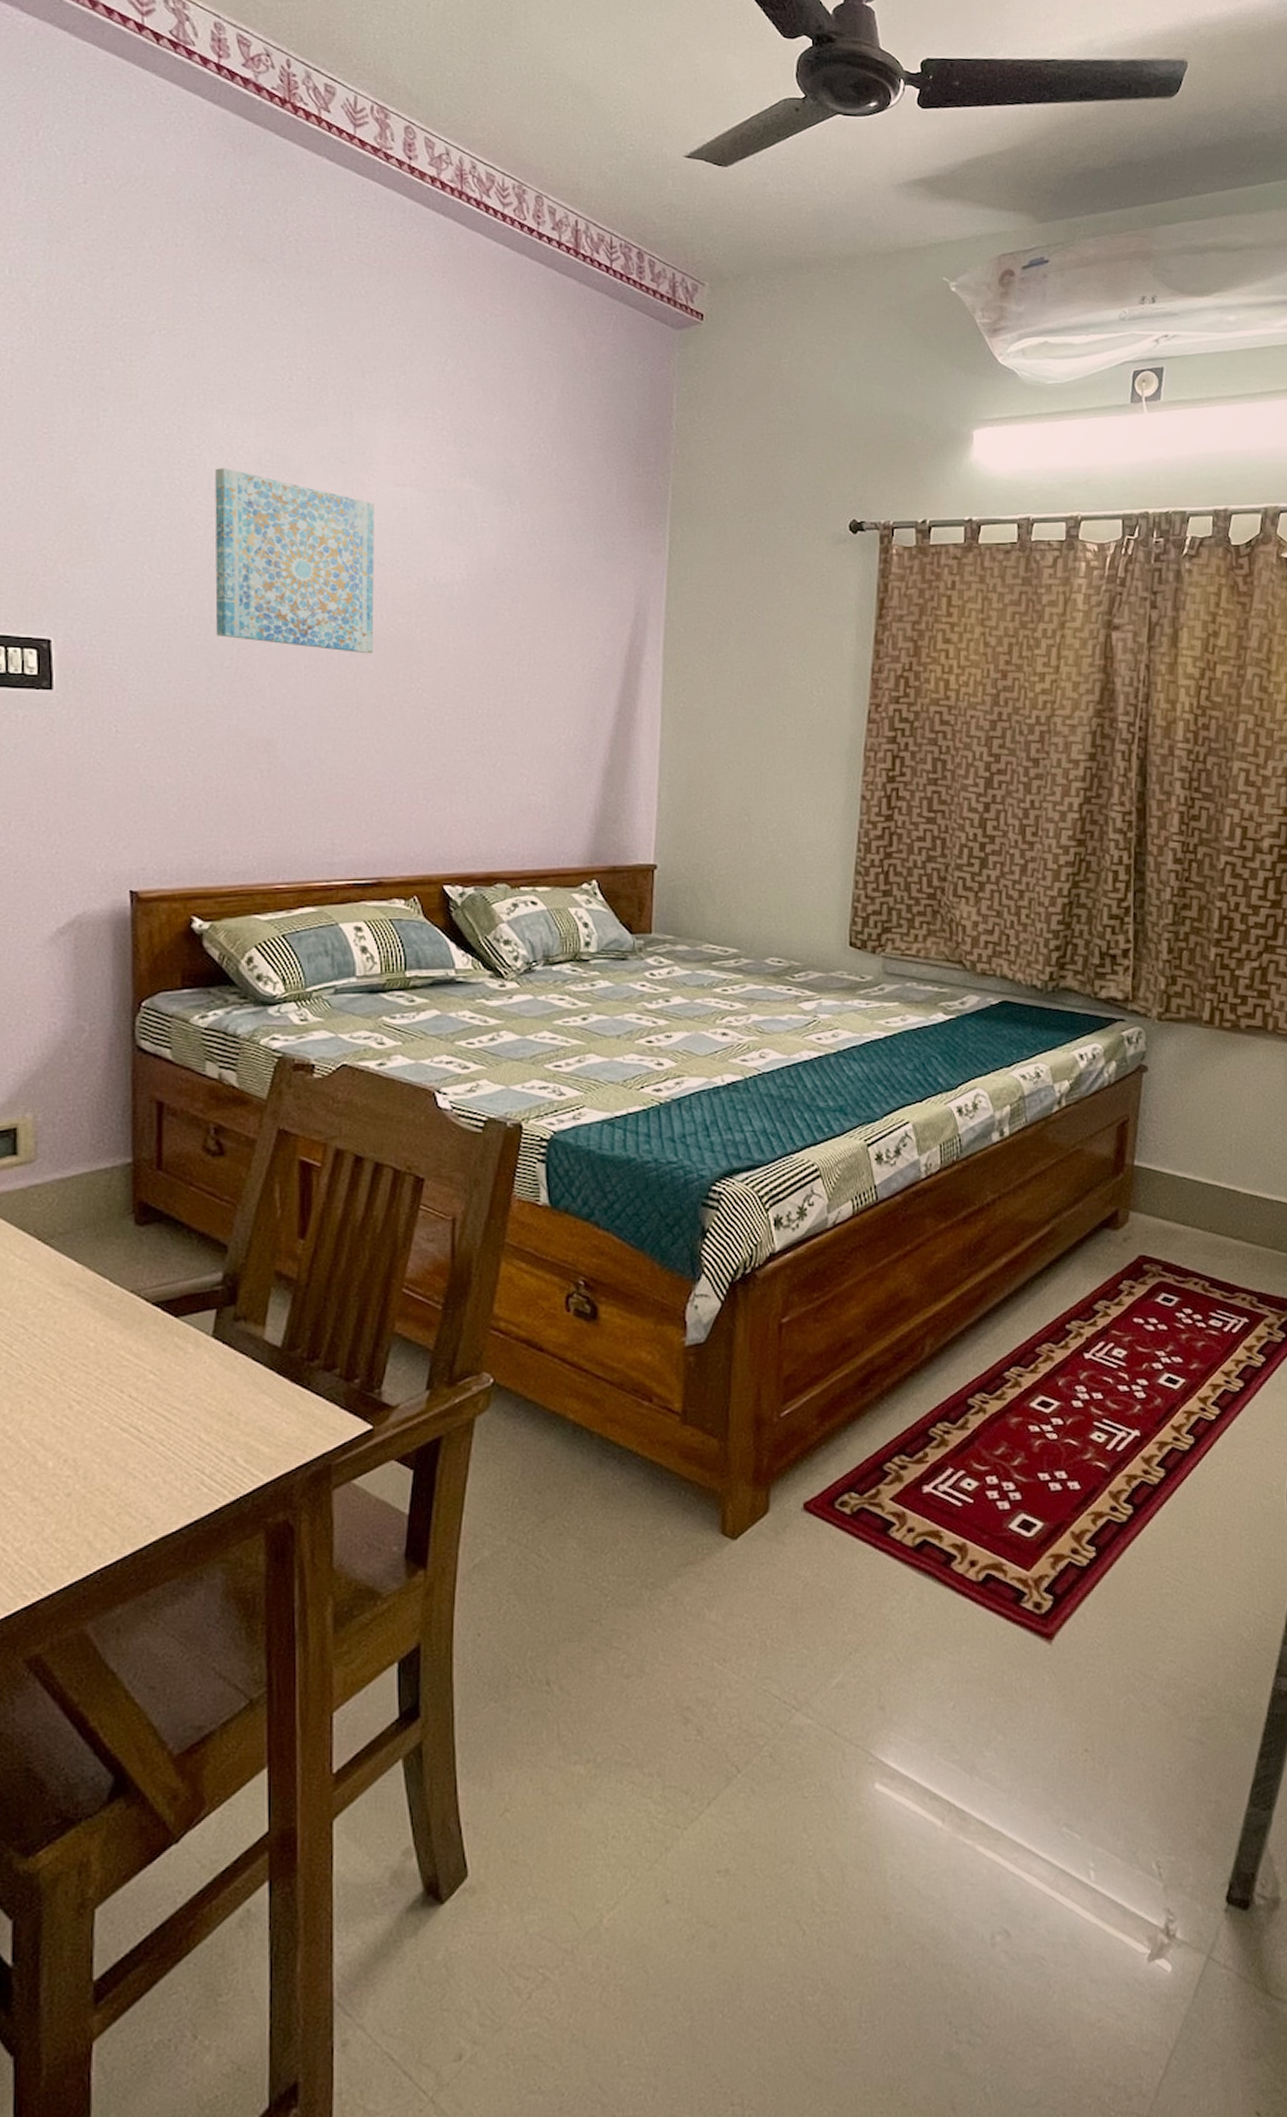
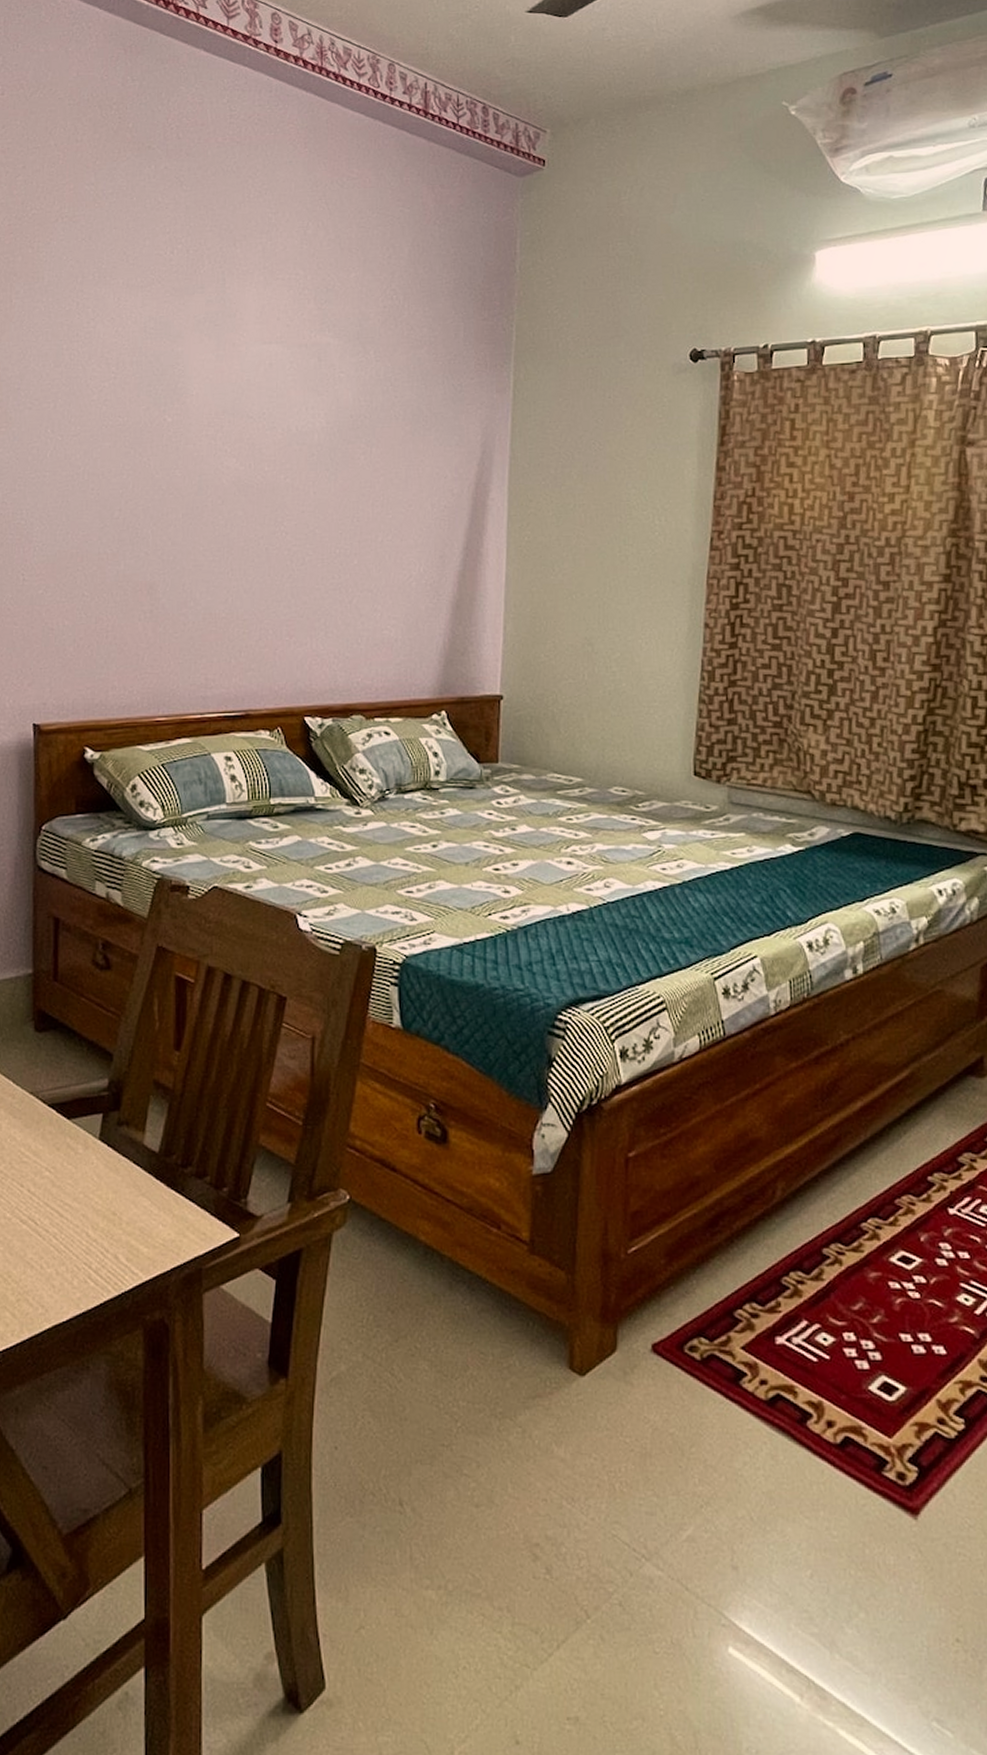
wall art: present [215,468,375,654] -> none [107,337,244,501]

